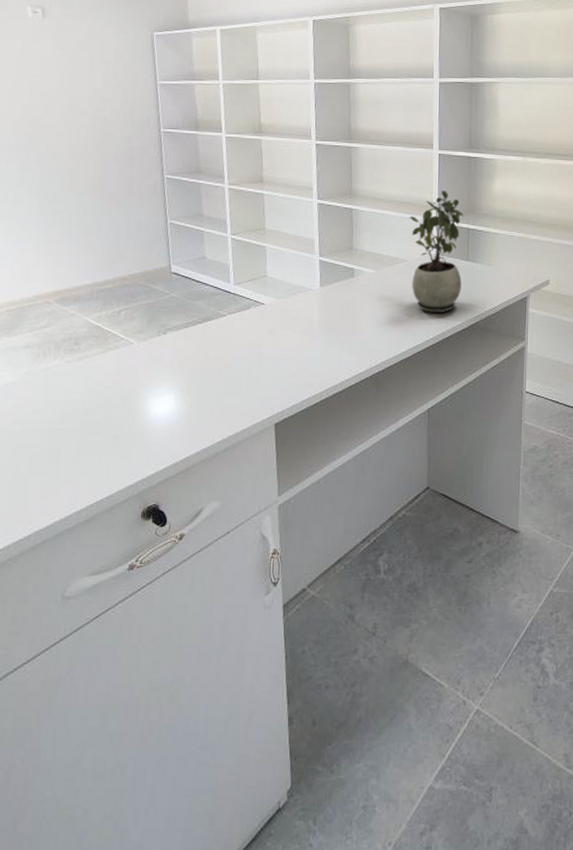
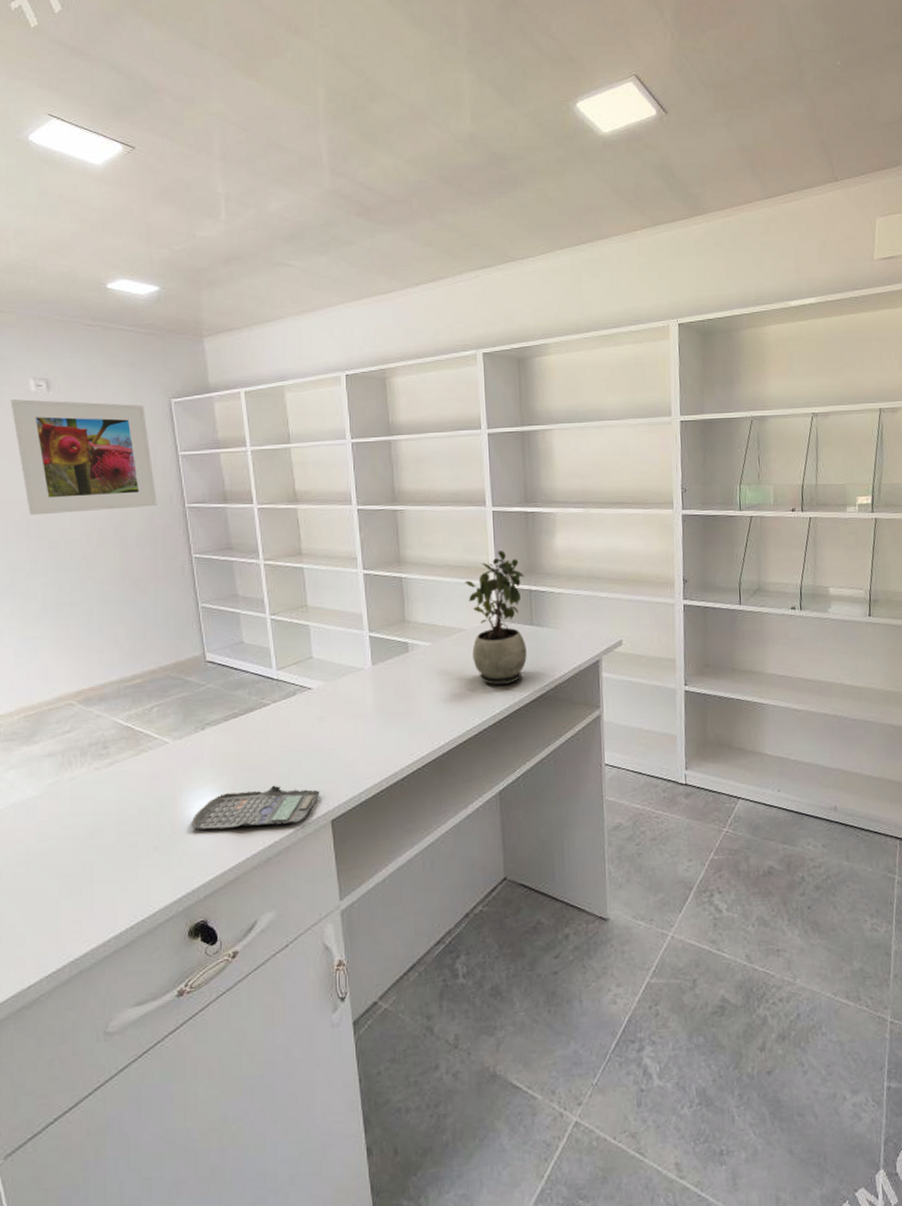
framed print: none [9,24,136,130] -> present [10,399,157,516]
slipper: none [149,388,266,425] -> present [191,785,320,830]

